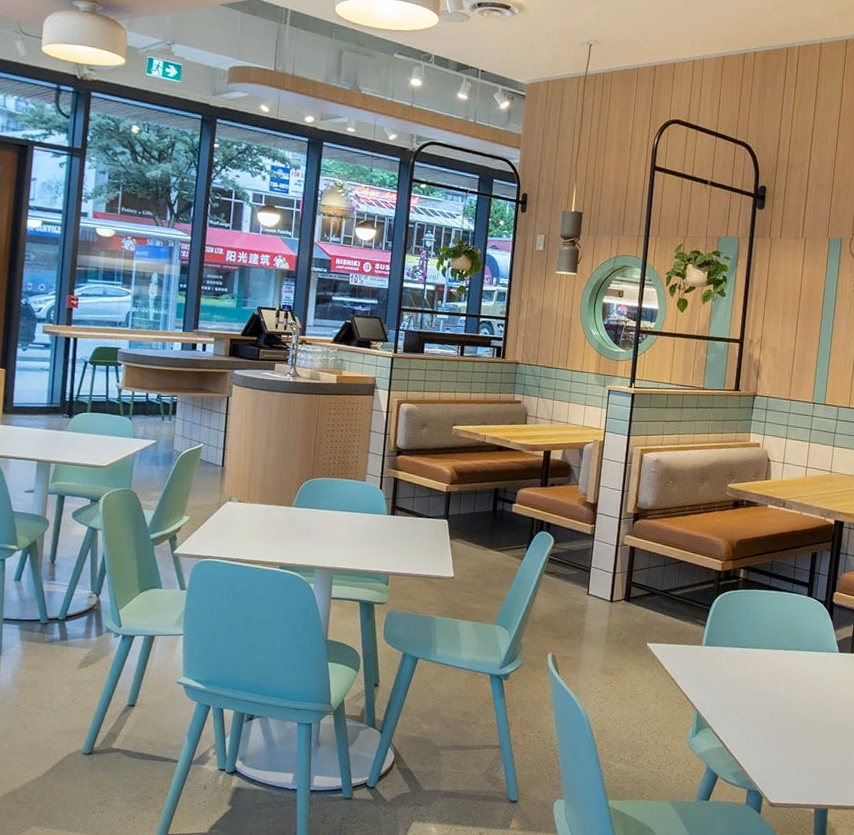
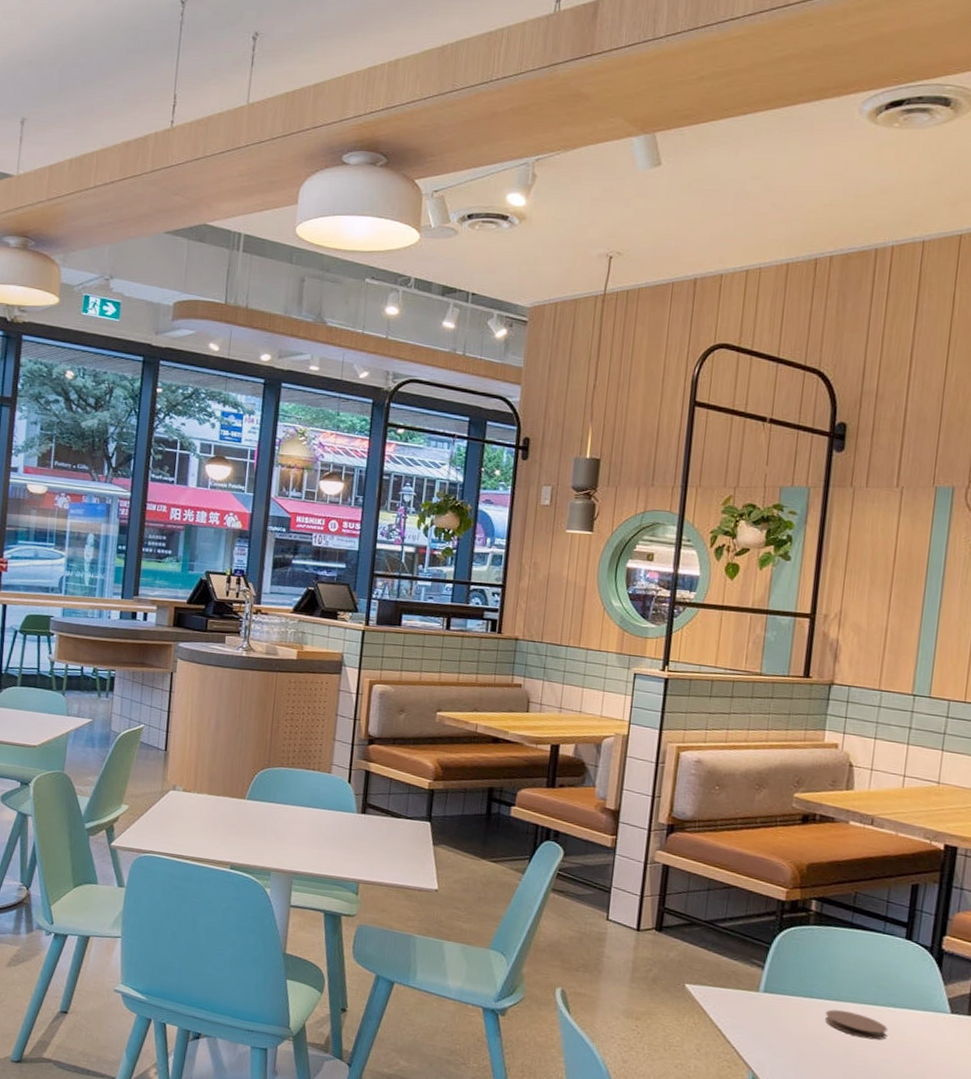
coaster: none [749,656,795,678] -> present [824,1009,888,1040]

